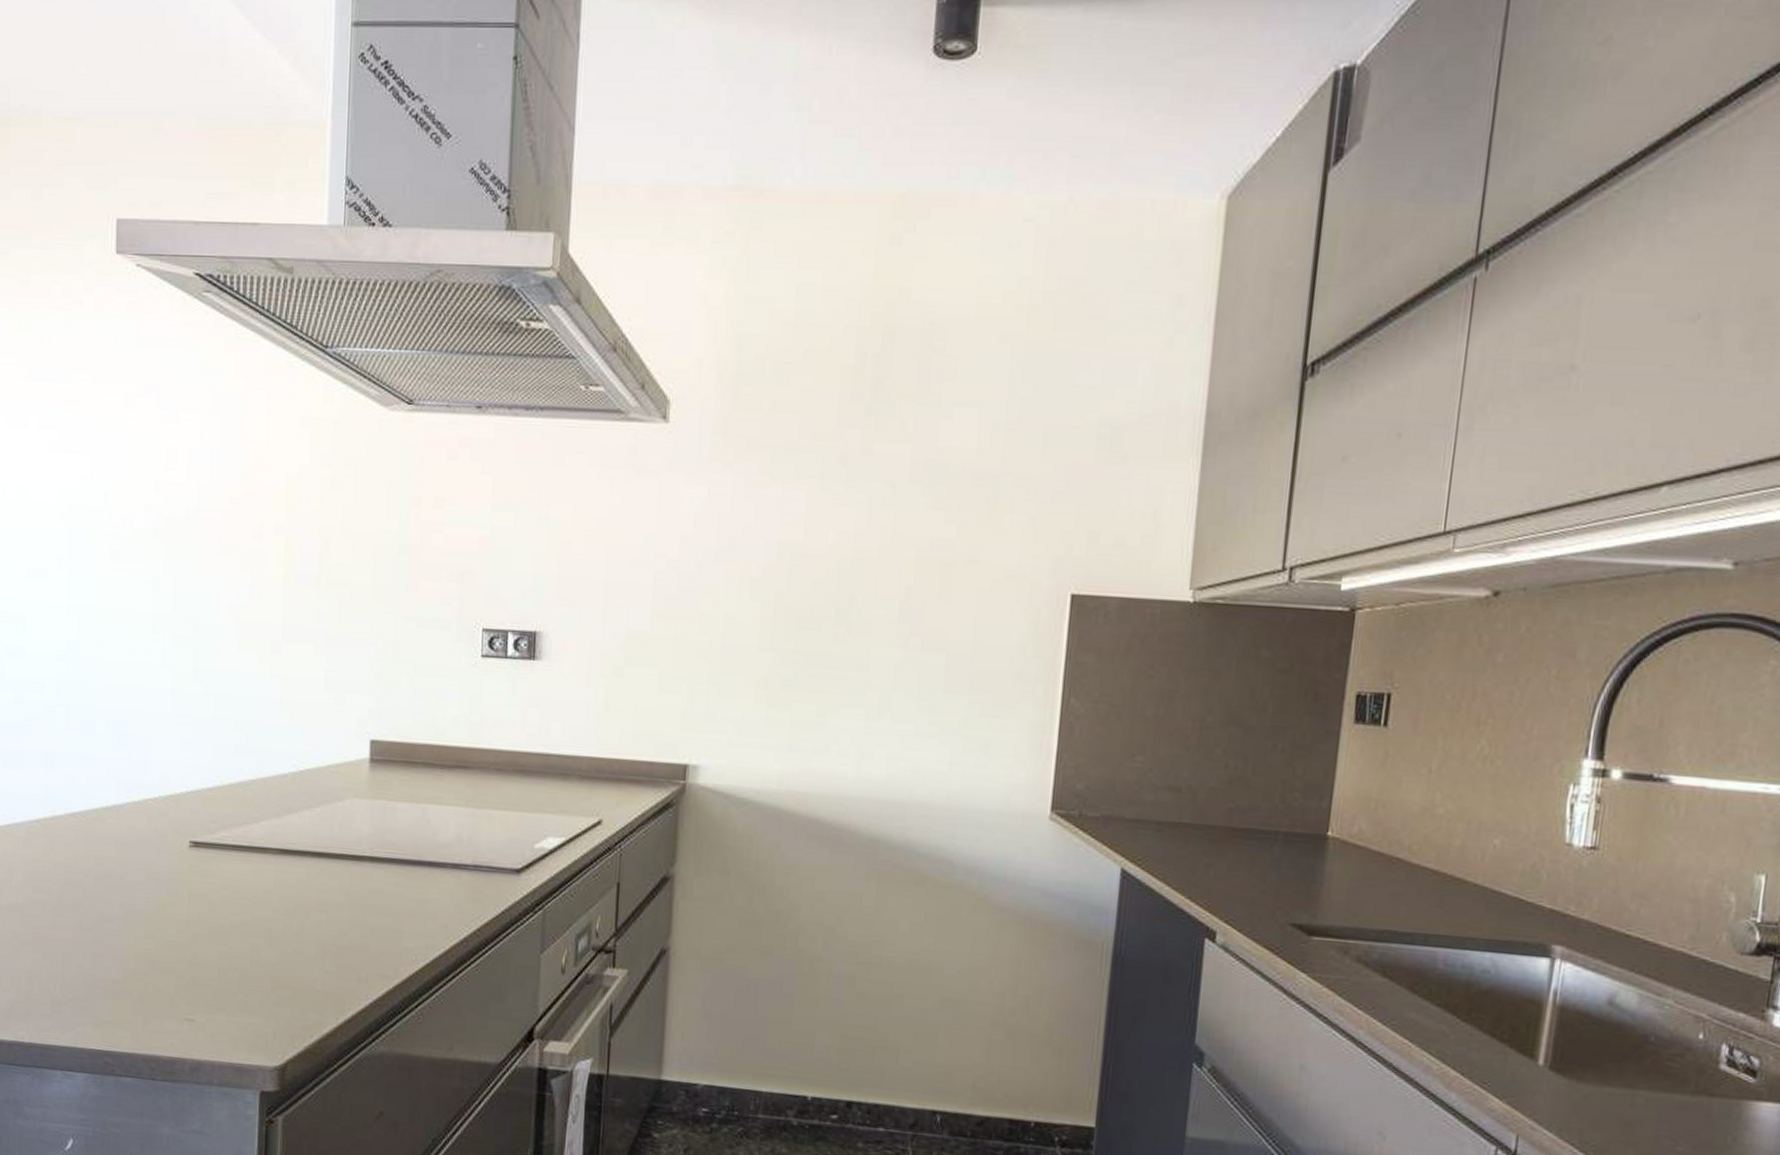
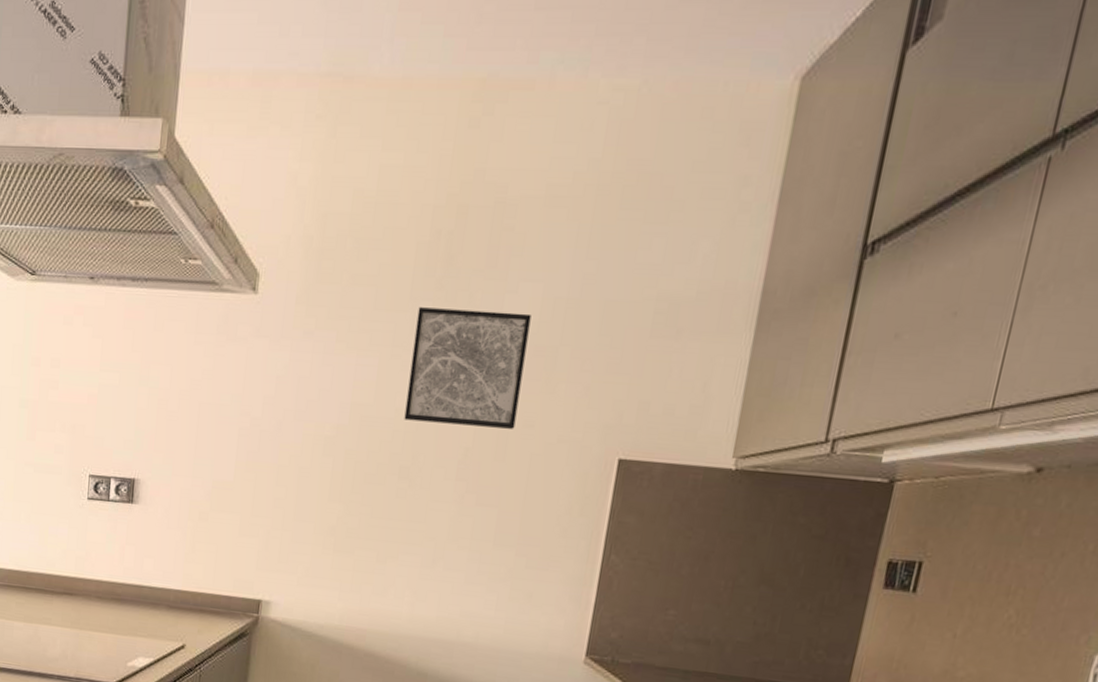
wall art: none [838,435,969,565] -> present [404,307,531,429]

